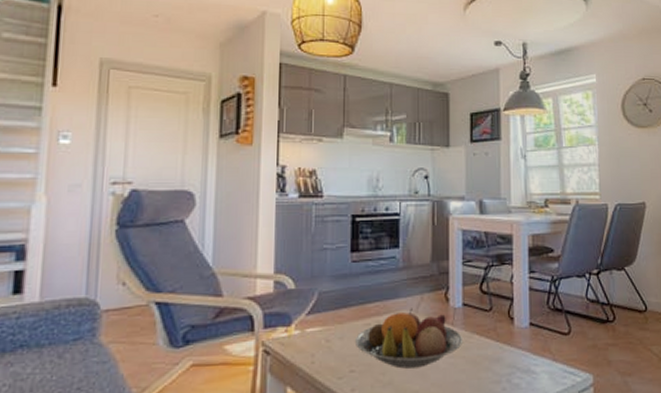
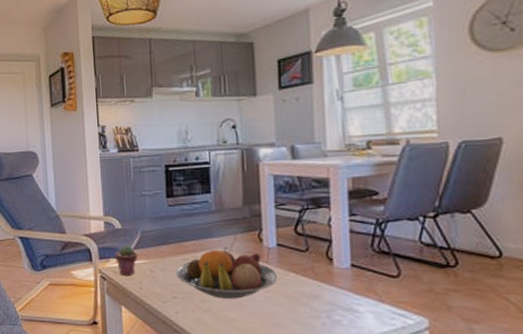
potted succulent: none [285,309,311,347] -> present [115,245,137,275]

